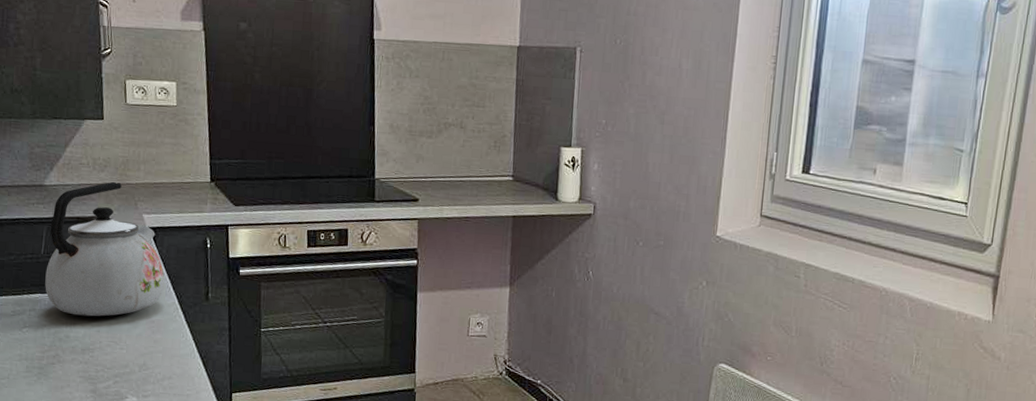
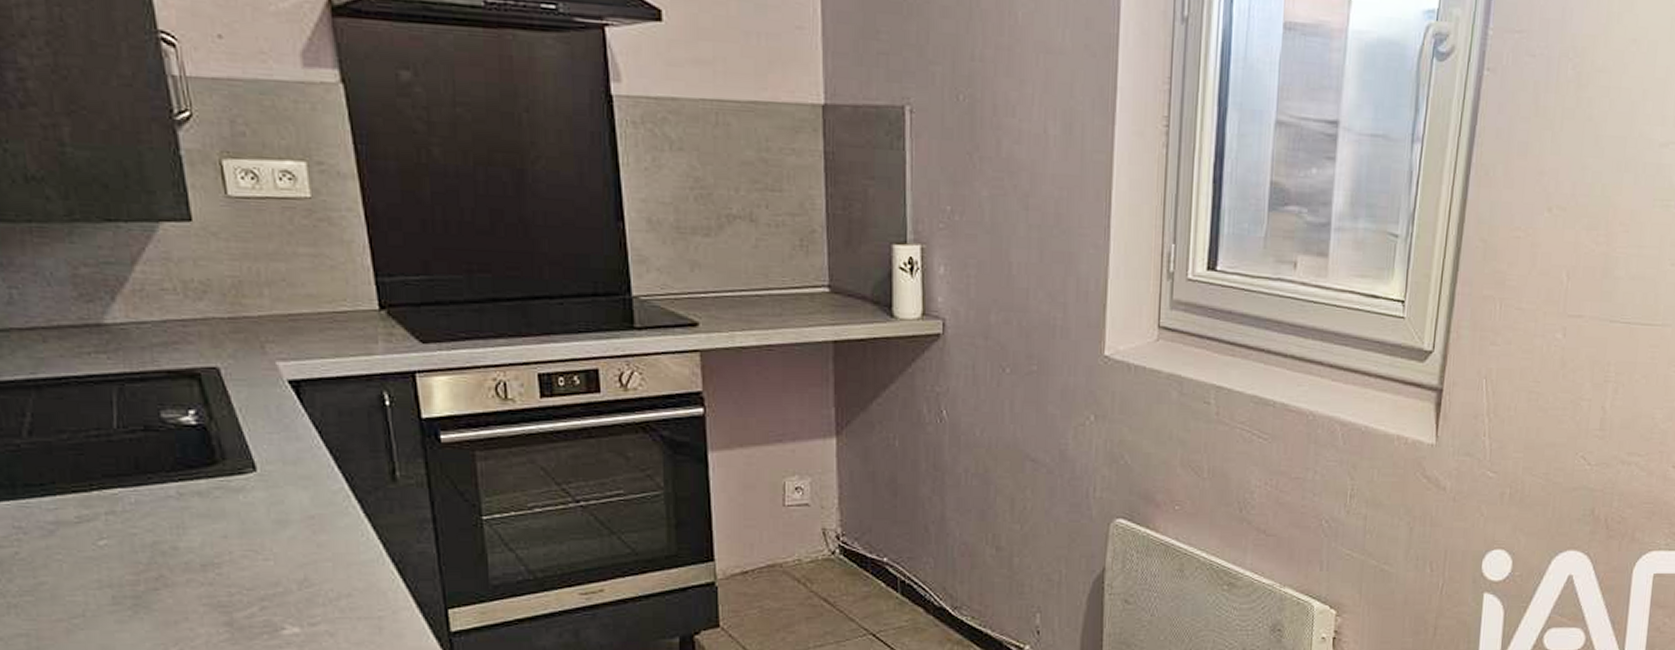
kettle: present [45,181,165,317] -> none [123,314,324,517]

